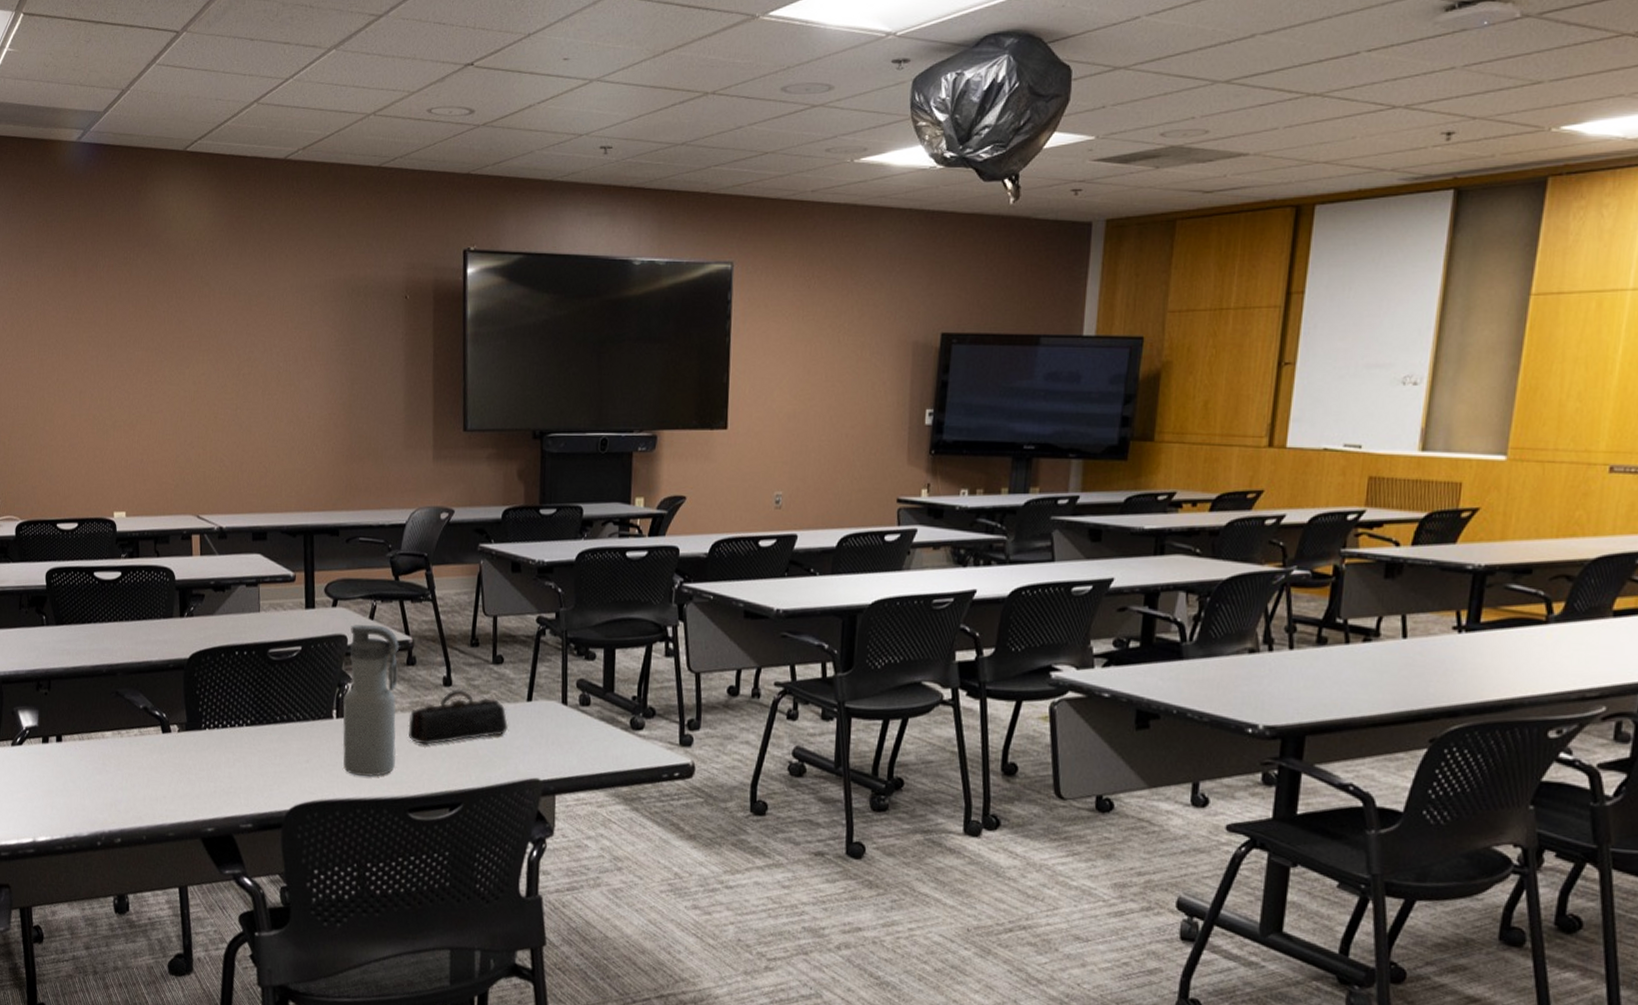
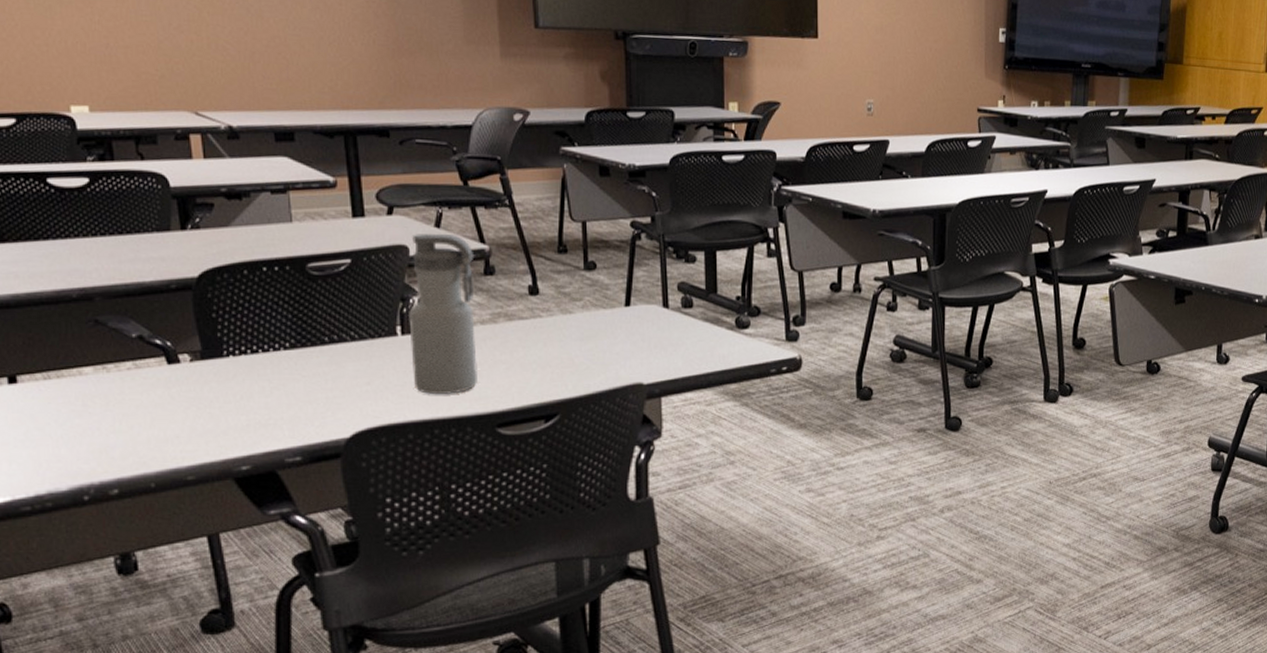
pencil case: present [408,688,508,746] -> none [490,297,605,358]

